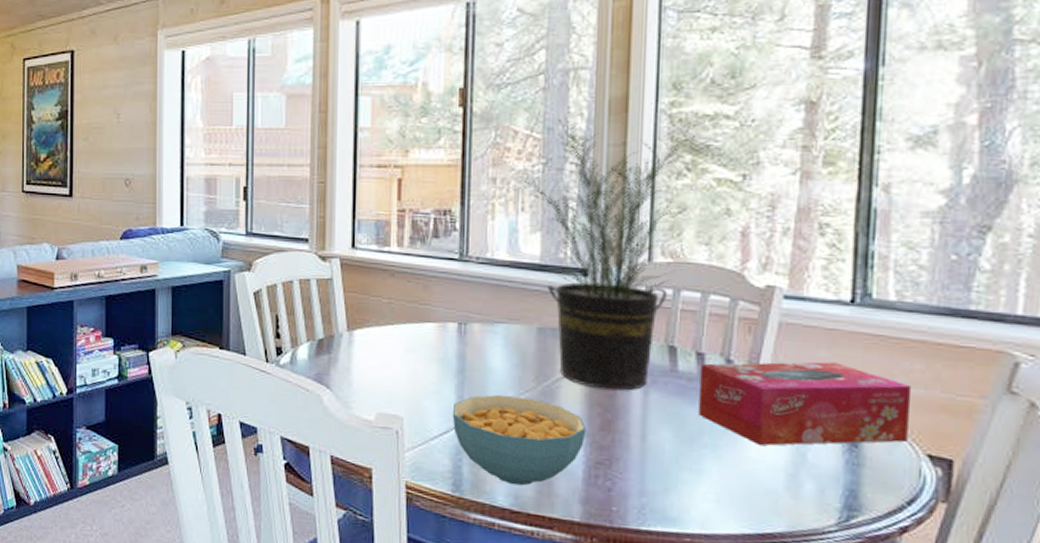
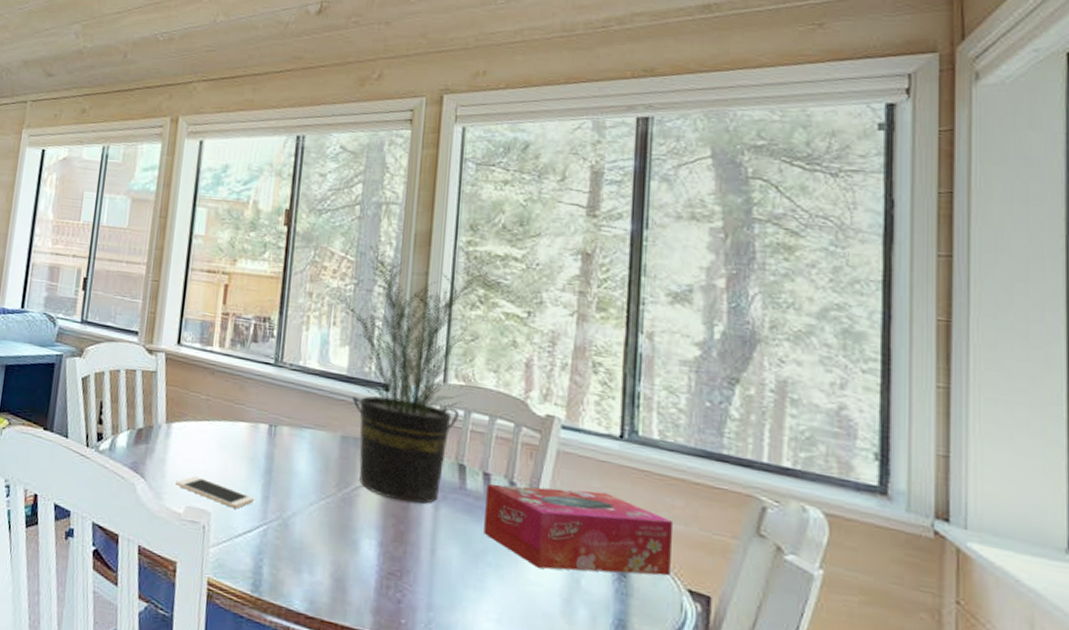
cell phone: none [363,382,449,411] -> present [176,476,255,509]
cereal bowl: present [452,395,587,486] -> none [257,497,381,591]

